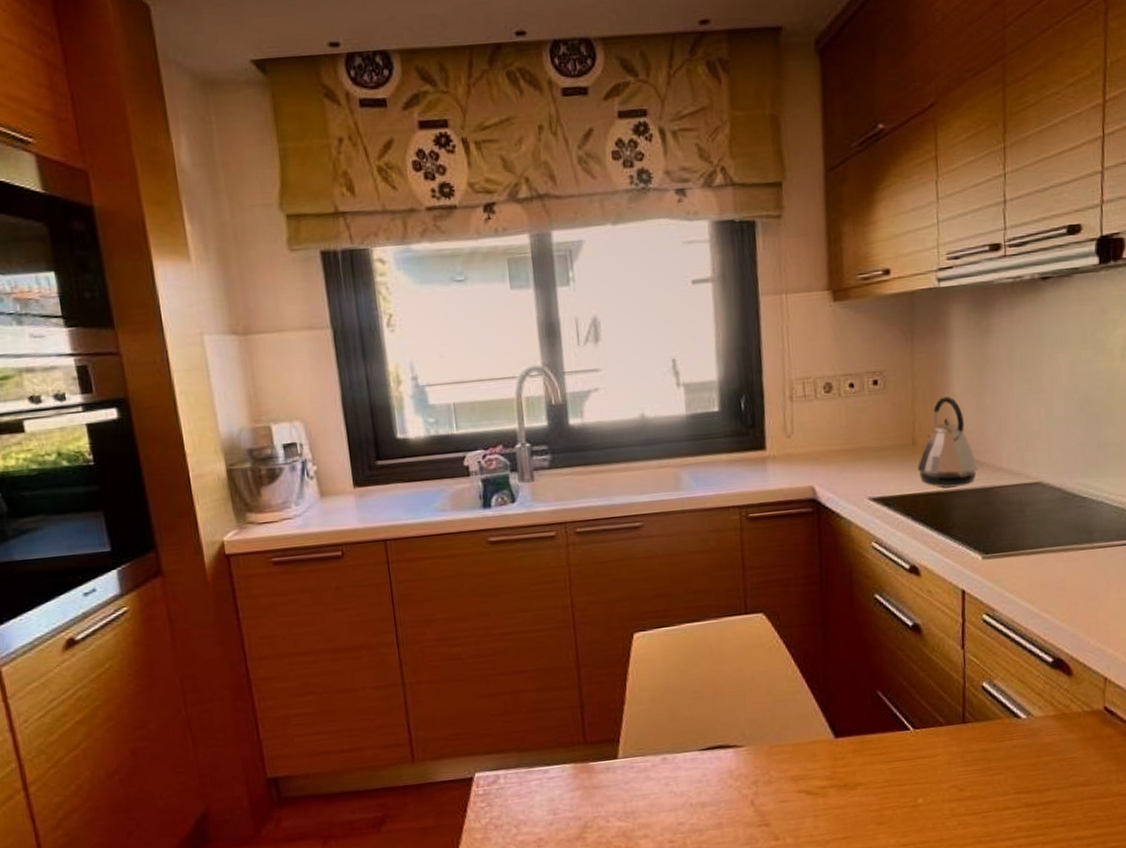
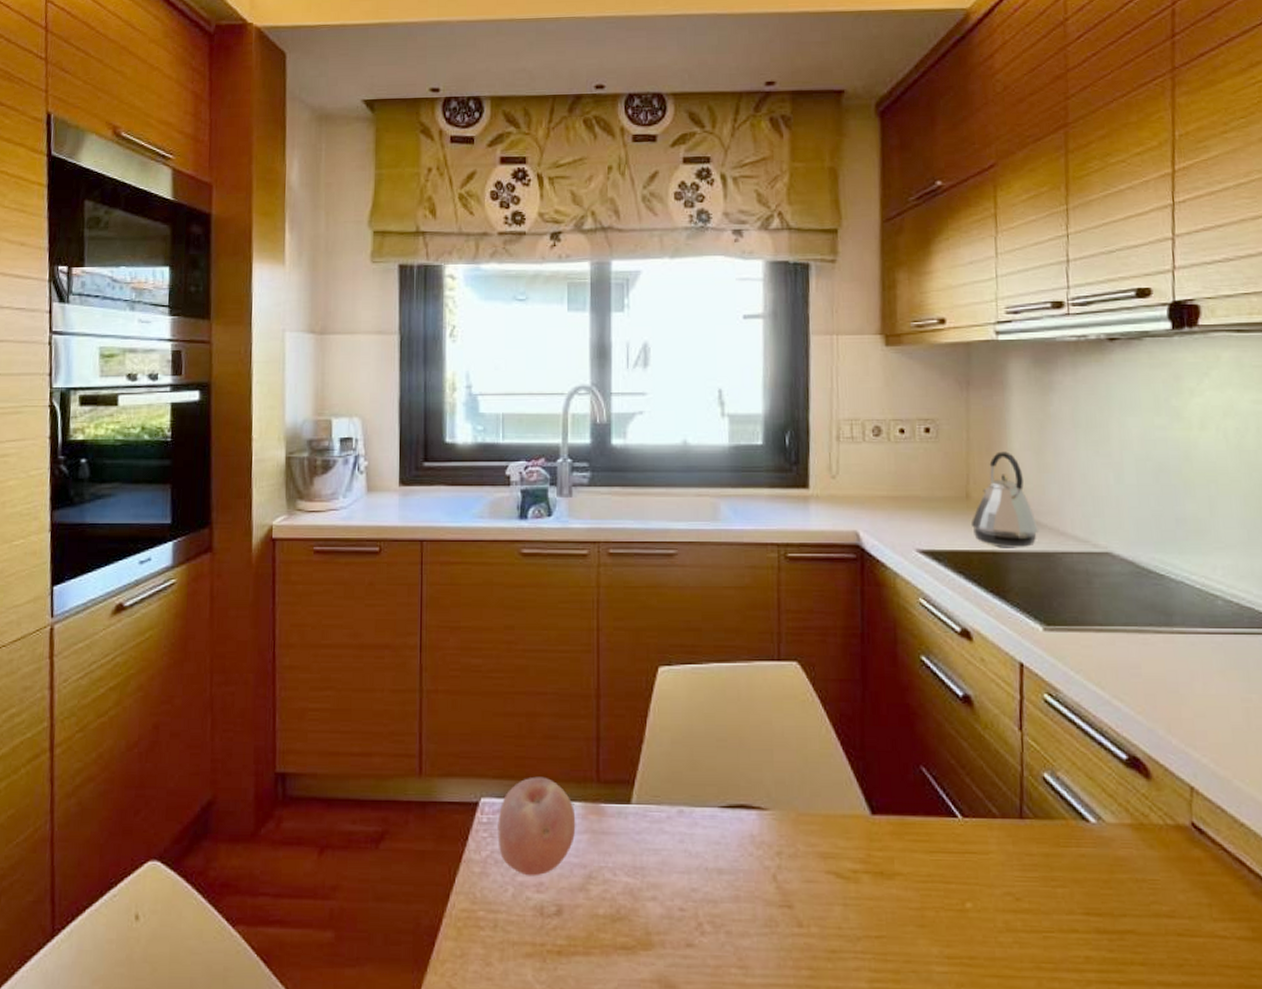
fruit: none [493,746,569,835] -> present [497,776,576,876]

